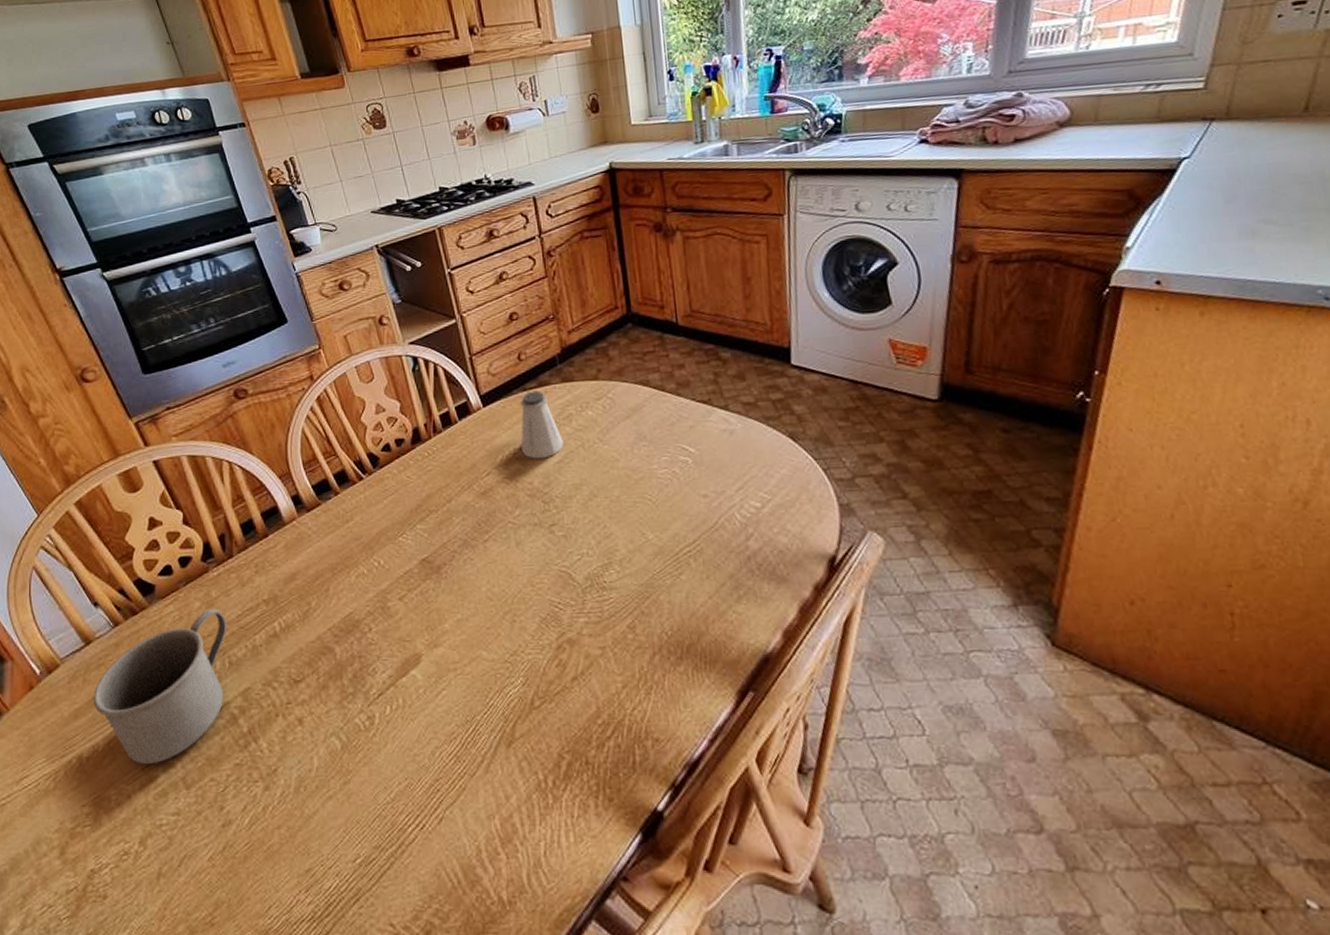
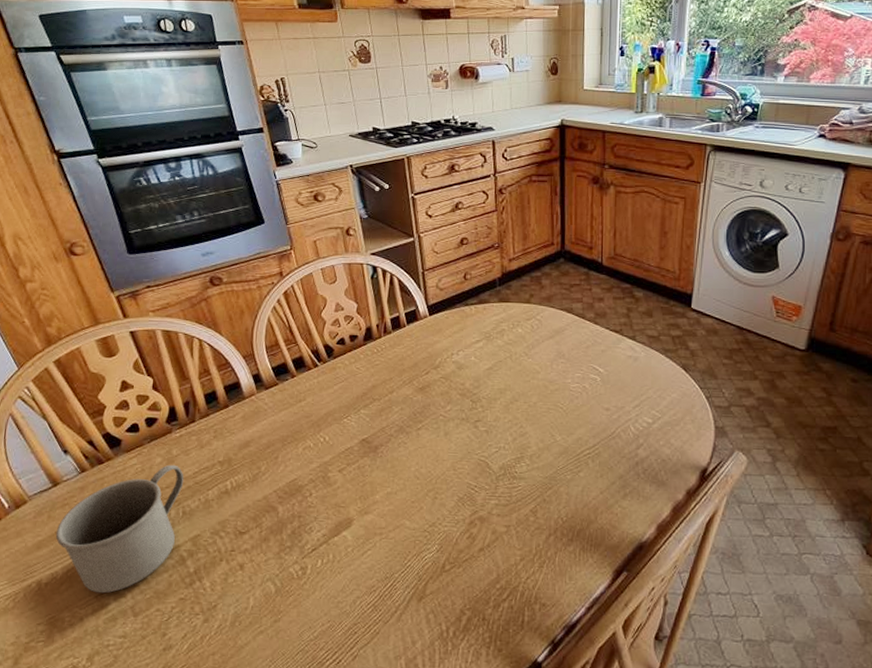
saltshaker: present [520,390,564,459] -> none [457,306,495,365]

